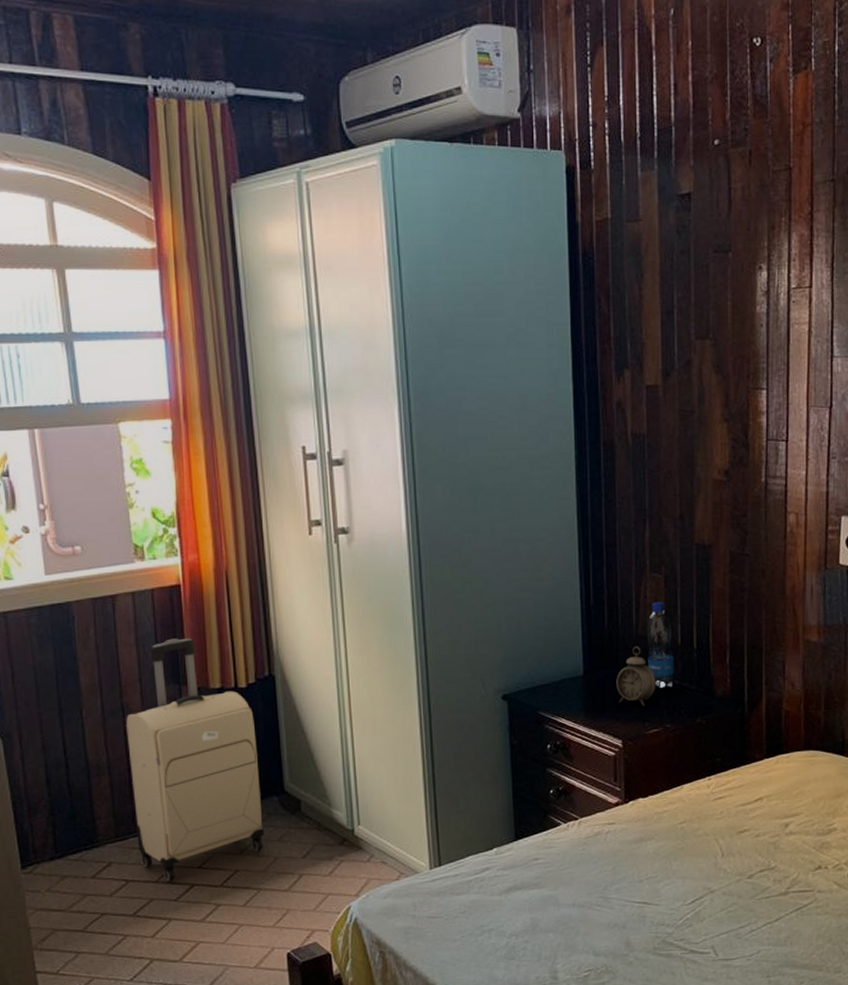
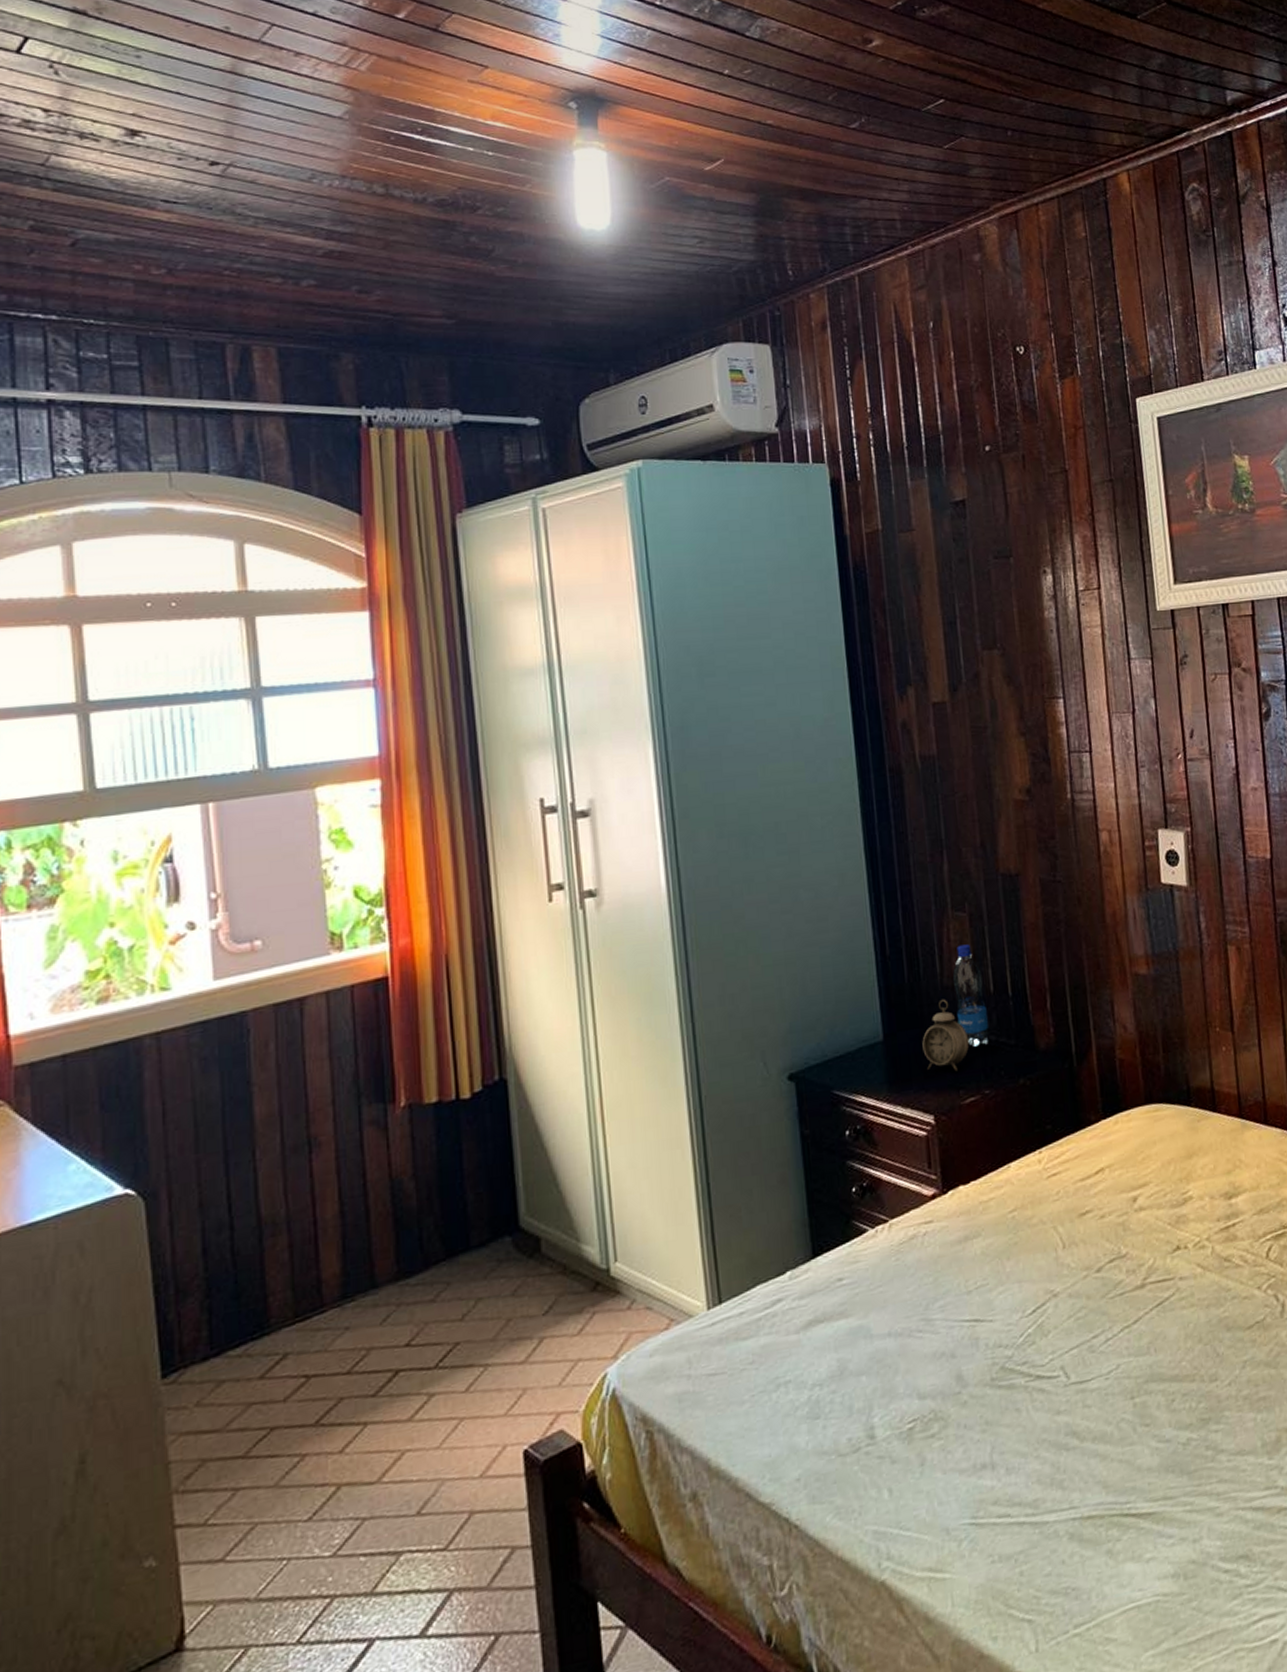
suitcase: present [126,638,265,881] -> none [313,1042,494,1371]

